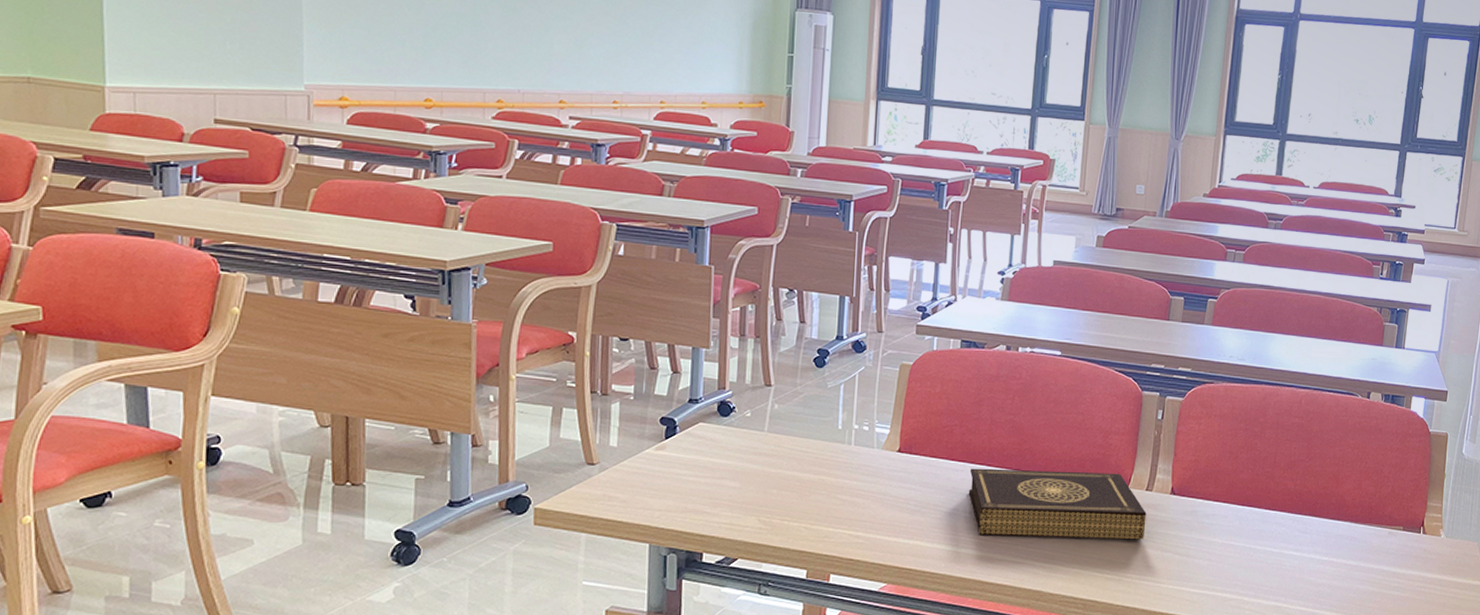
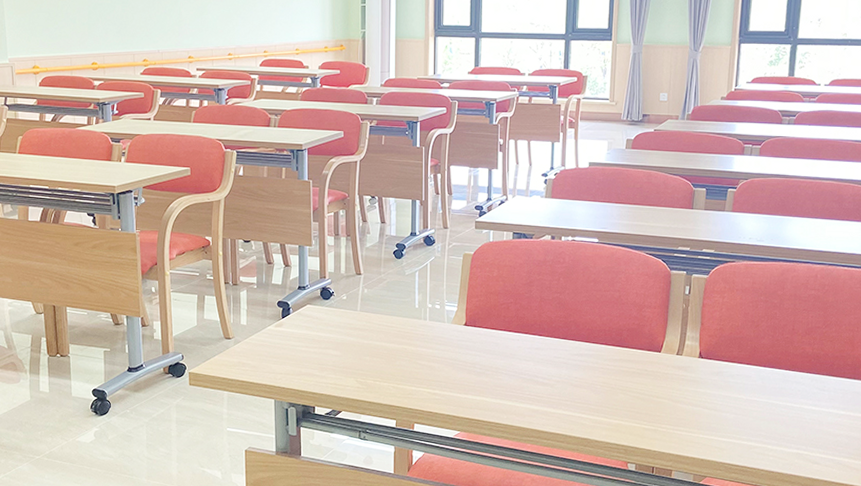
book: present [968,468,1146,540] -> none [524,338,678,396]

